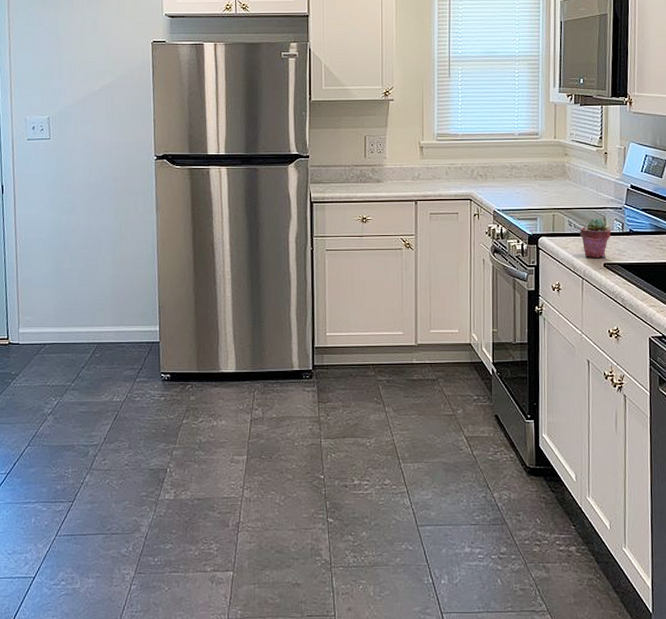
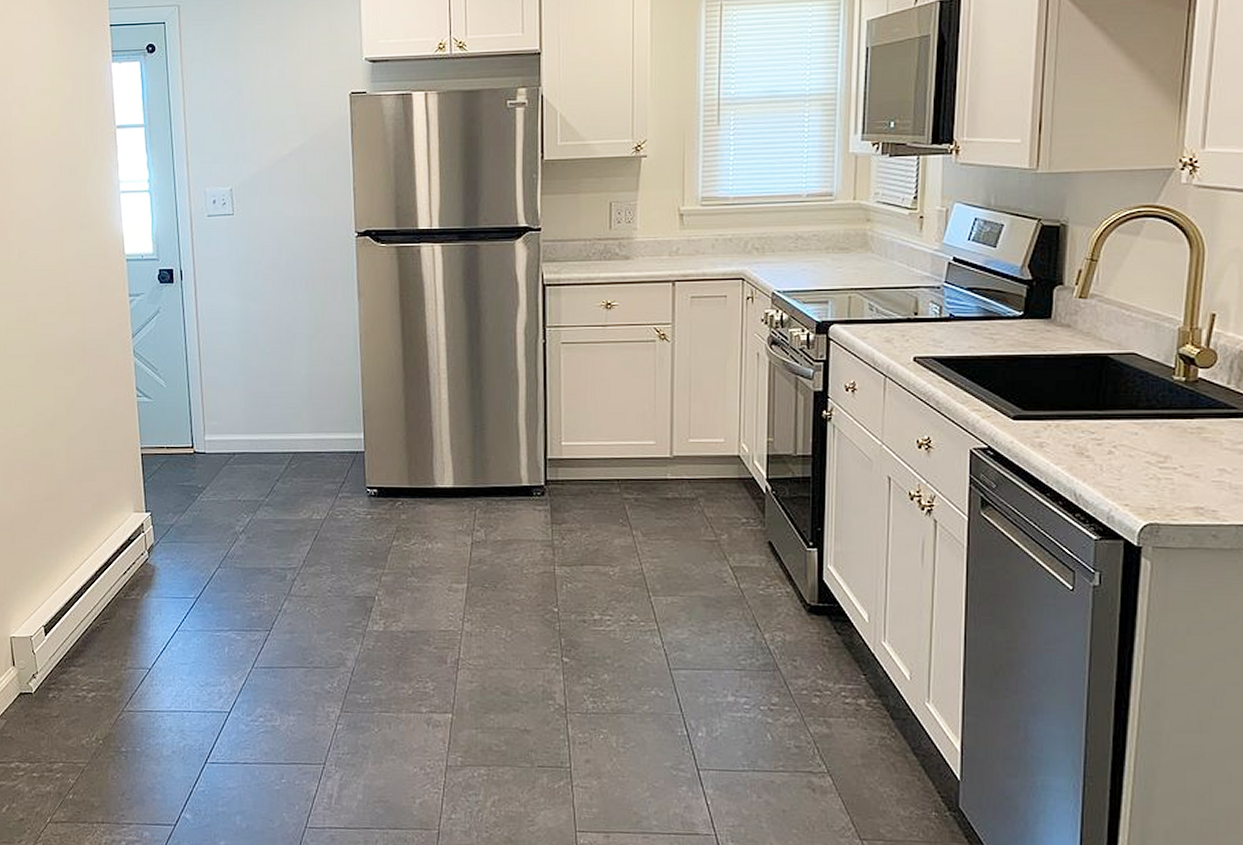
potted succulent: present [580,217,611,258] -> none [884,299,925,350]

